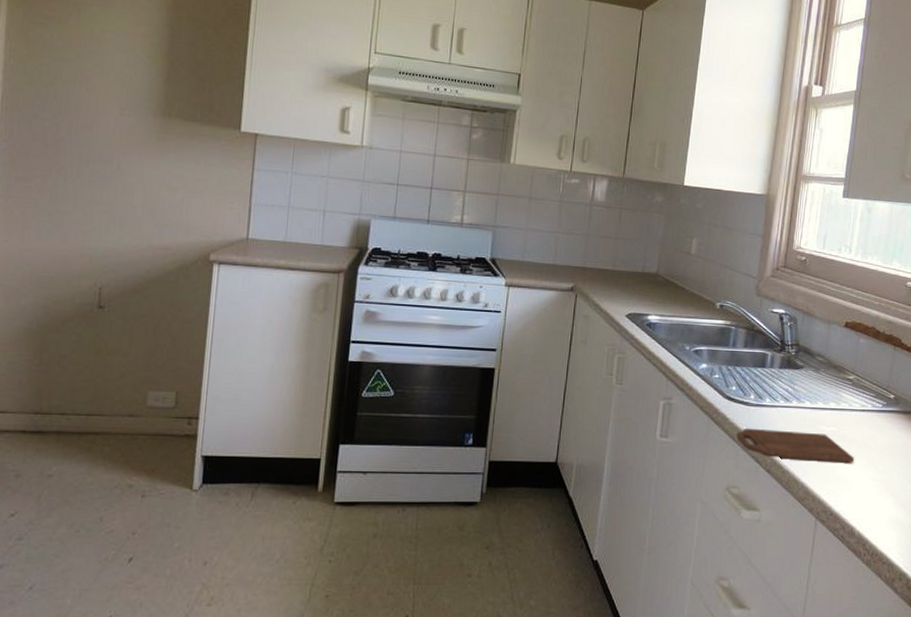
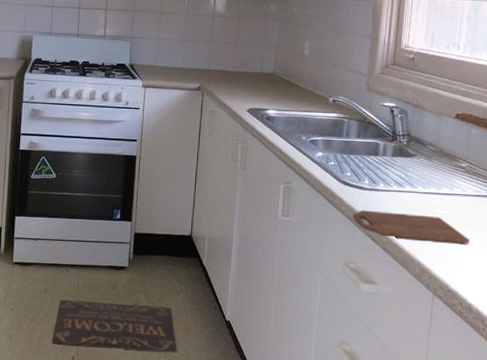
doormat: none [381,545,536,603] -> present [52,299,178,353]

